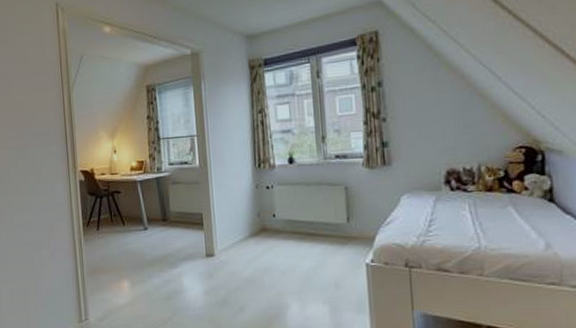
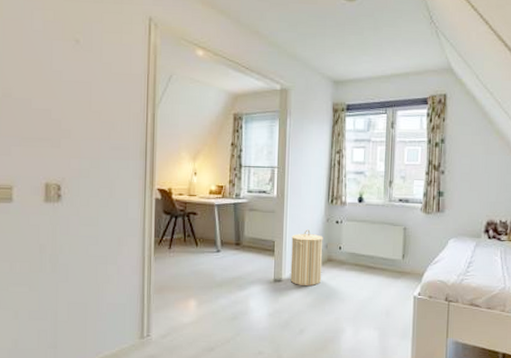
laundry hamper: none [220,198,258,260] -> present [290,229,323,287]

